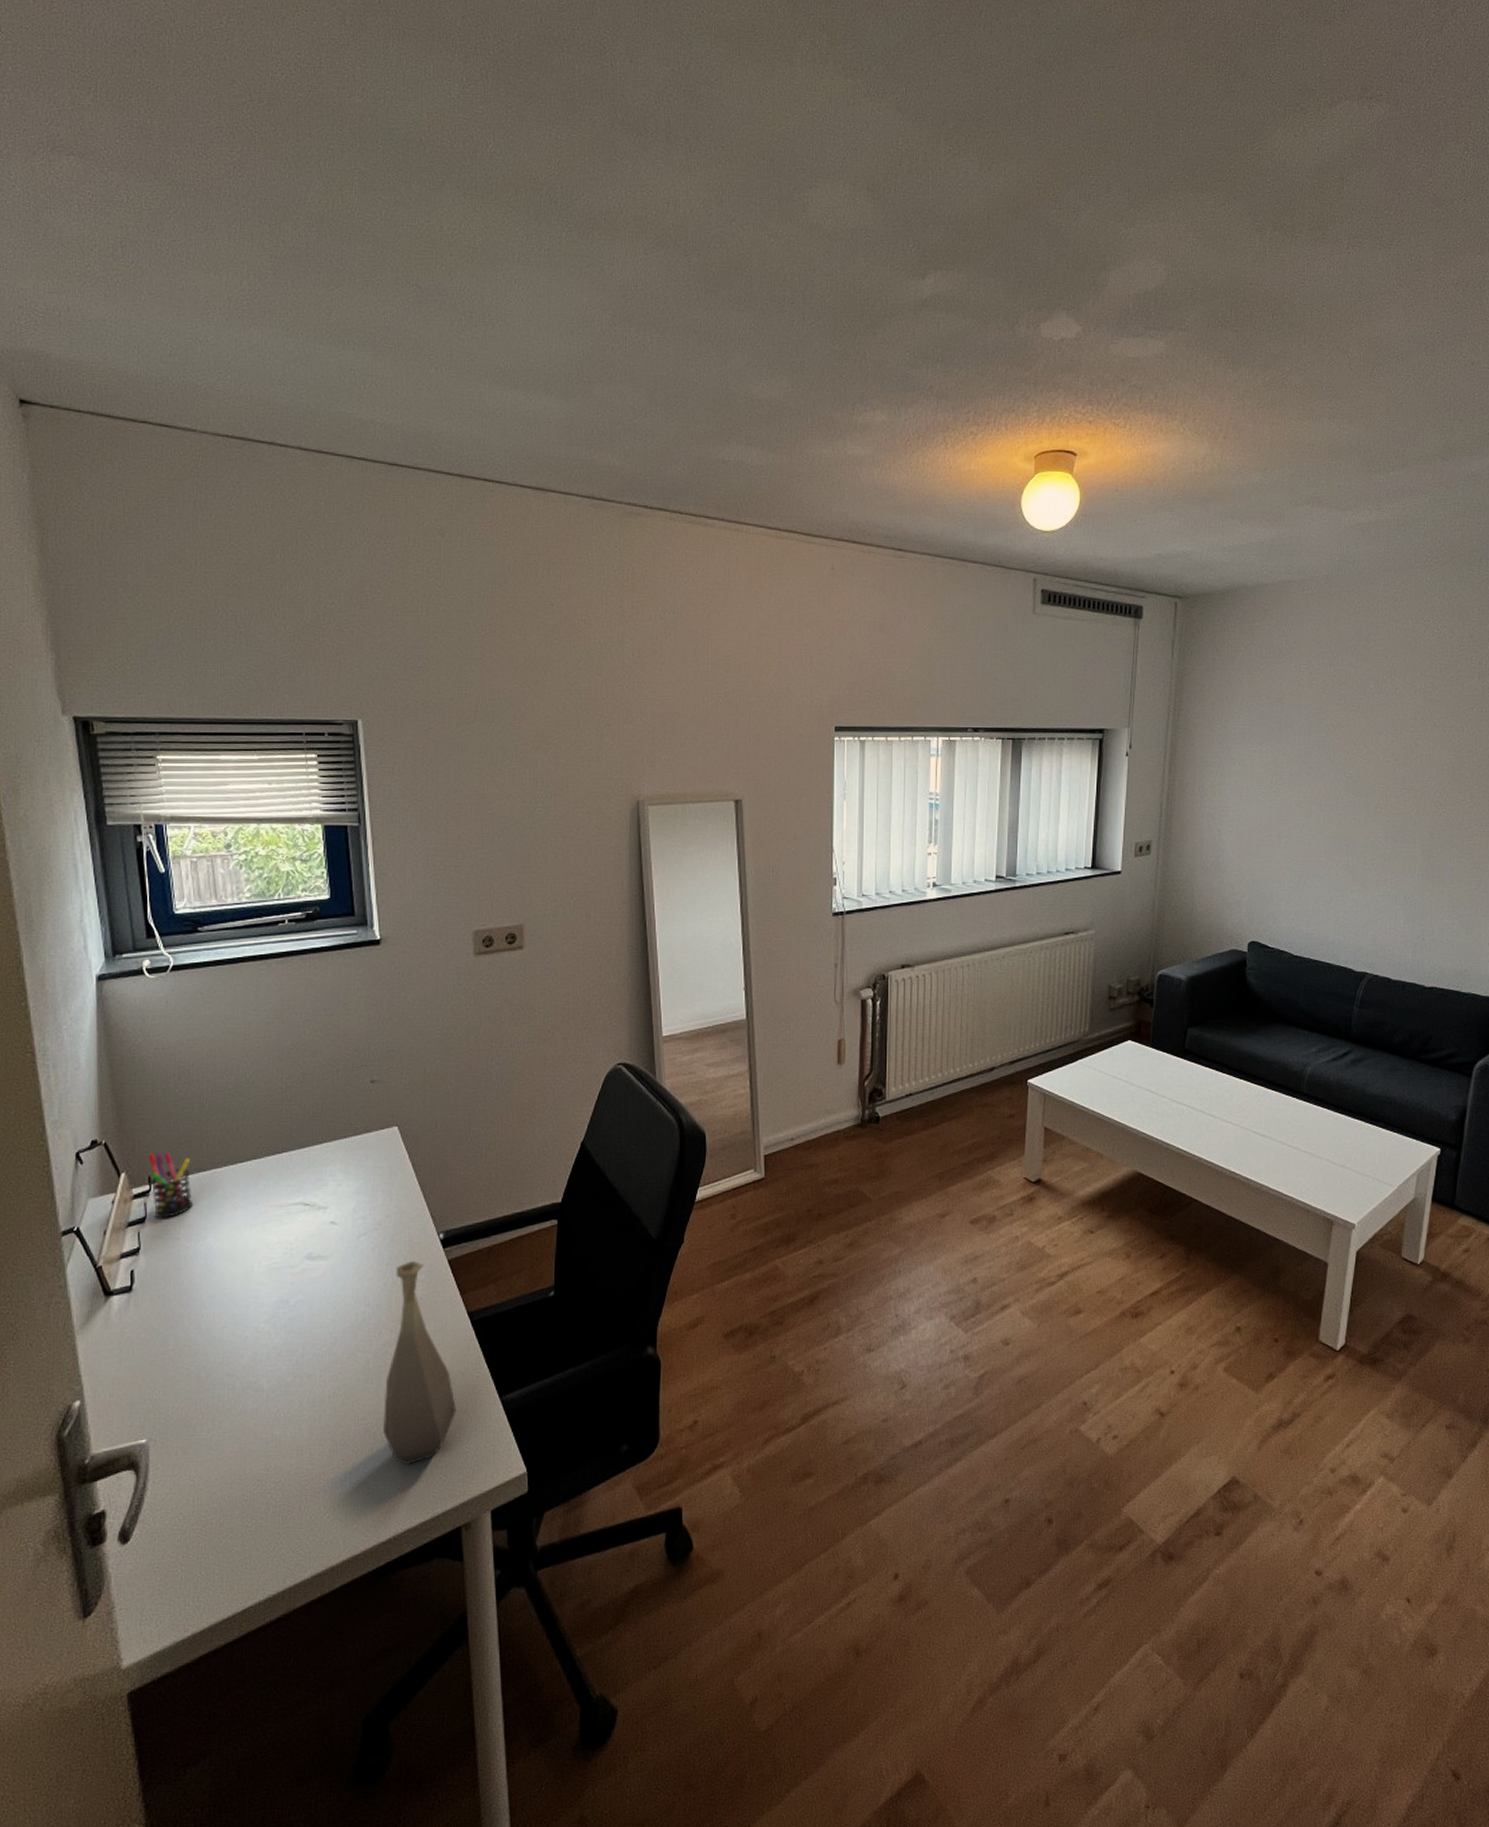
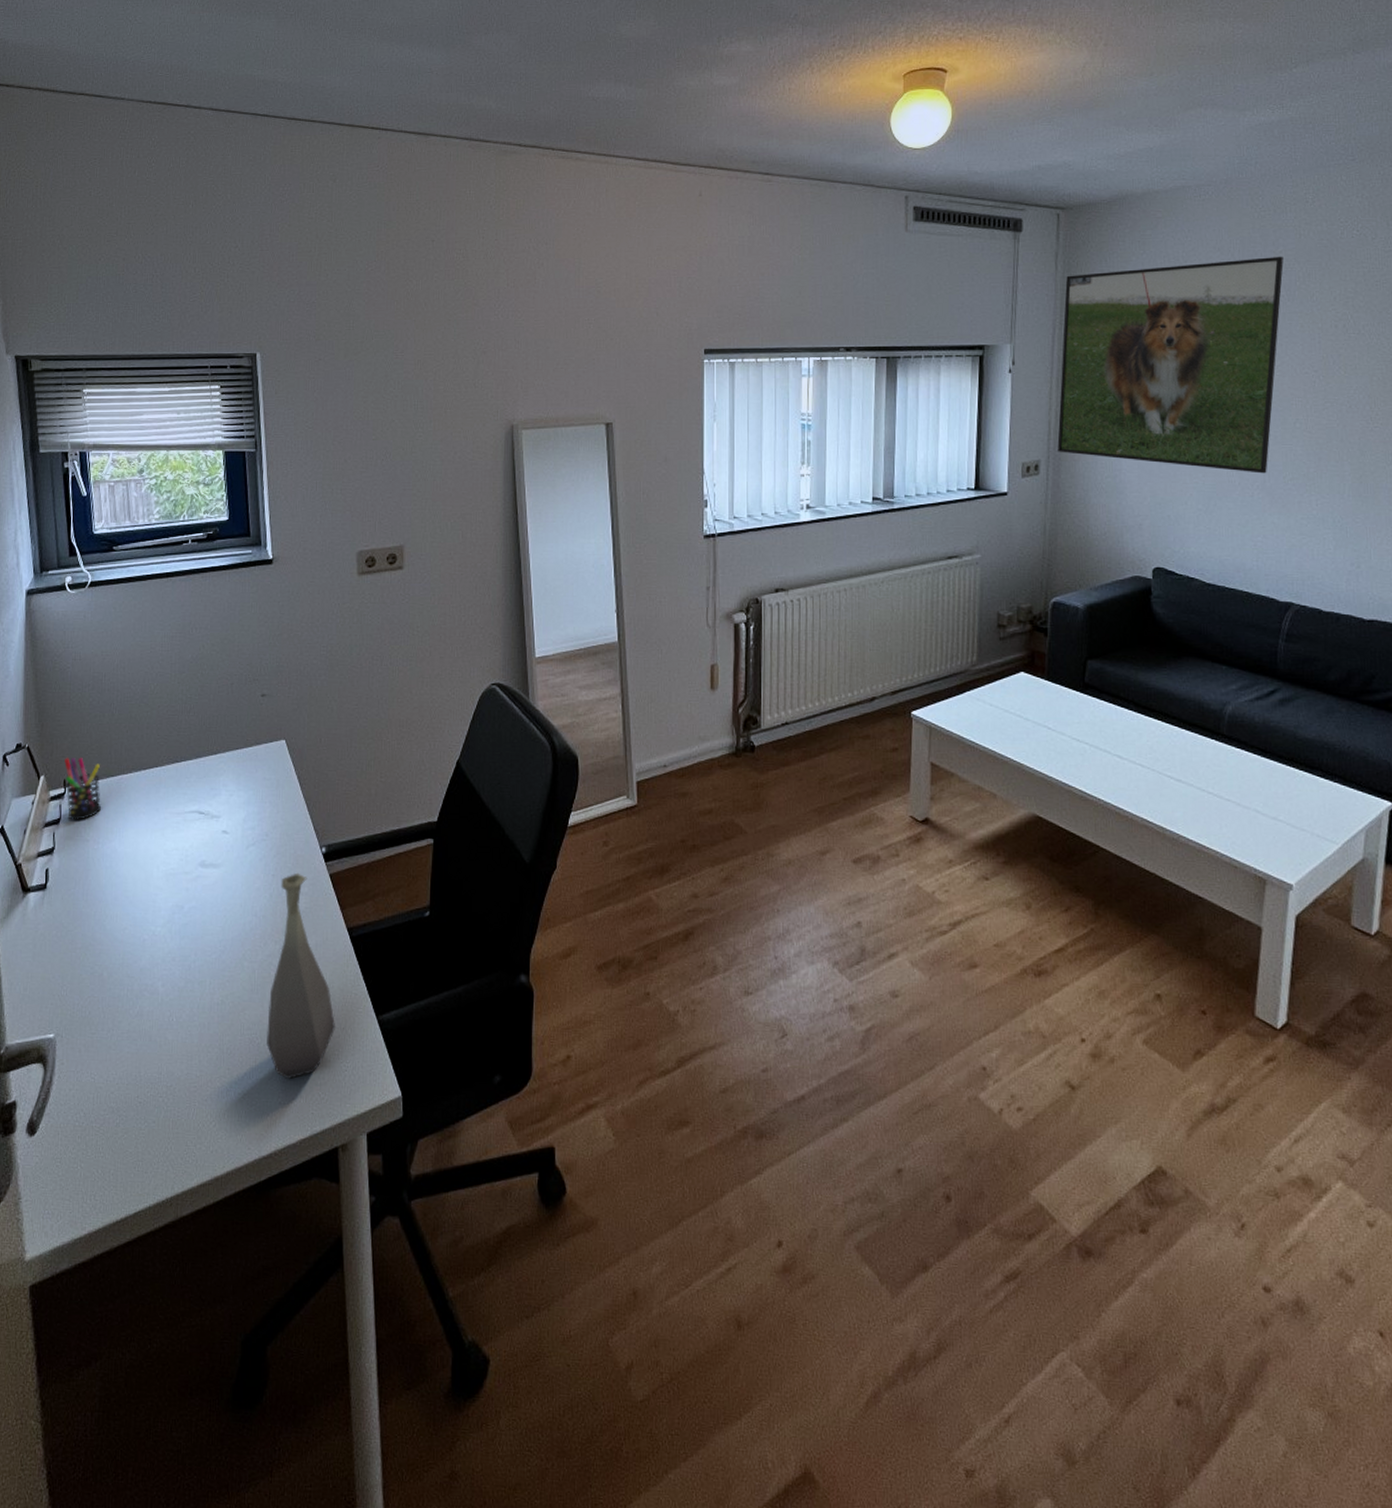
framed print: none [1168,650,1373,854] -> present [1057,256,1284,474]

